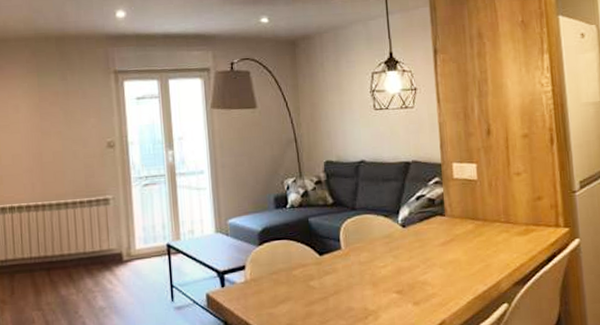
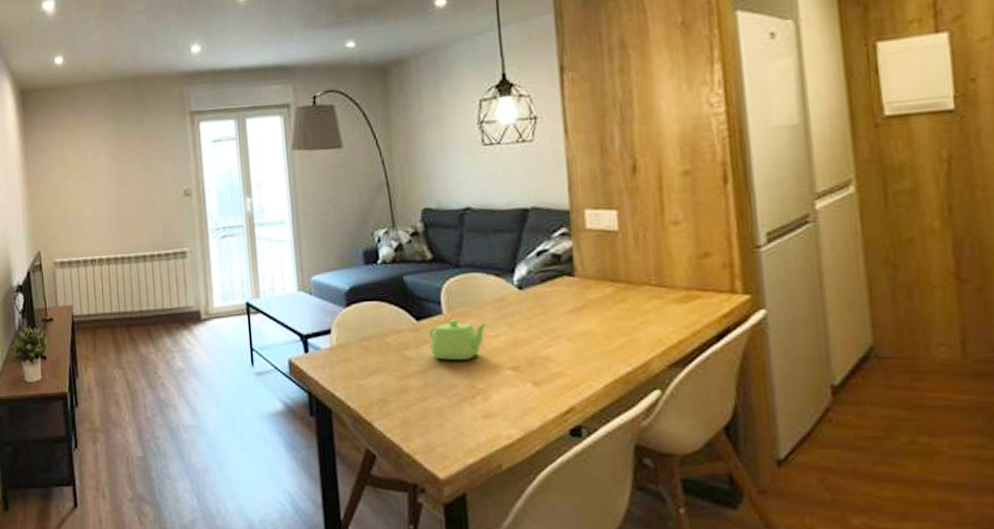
teapot: none [329,254,378,288] -> present [428,320,488,360]

